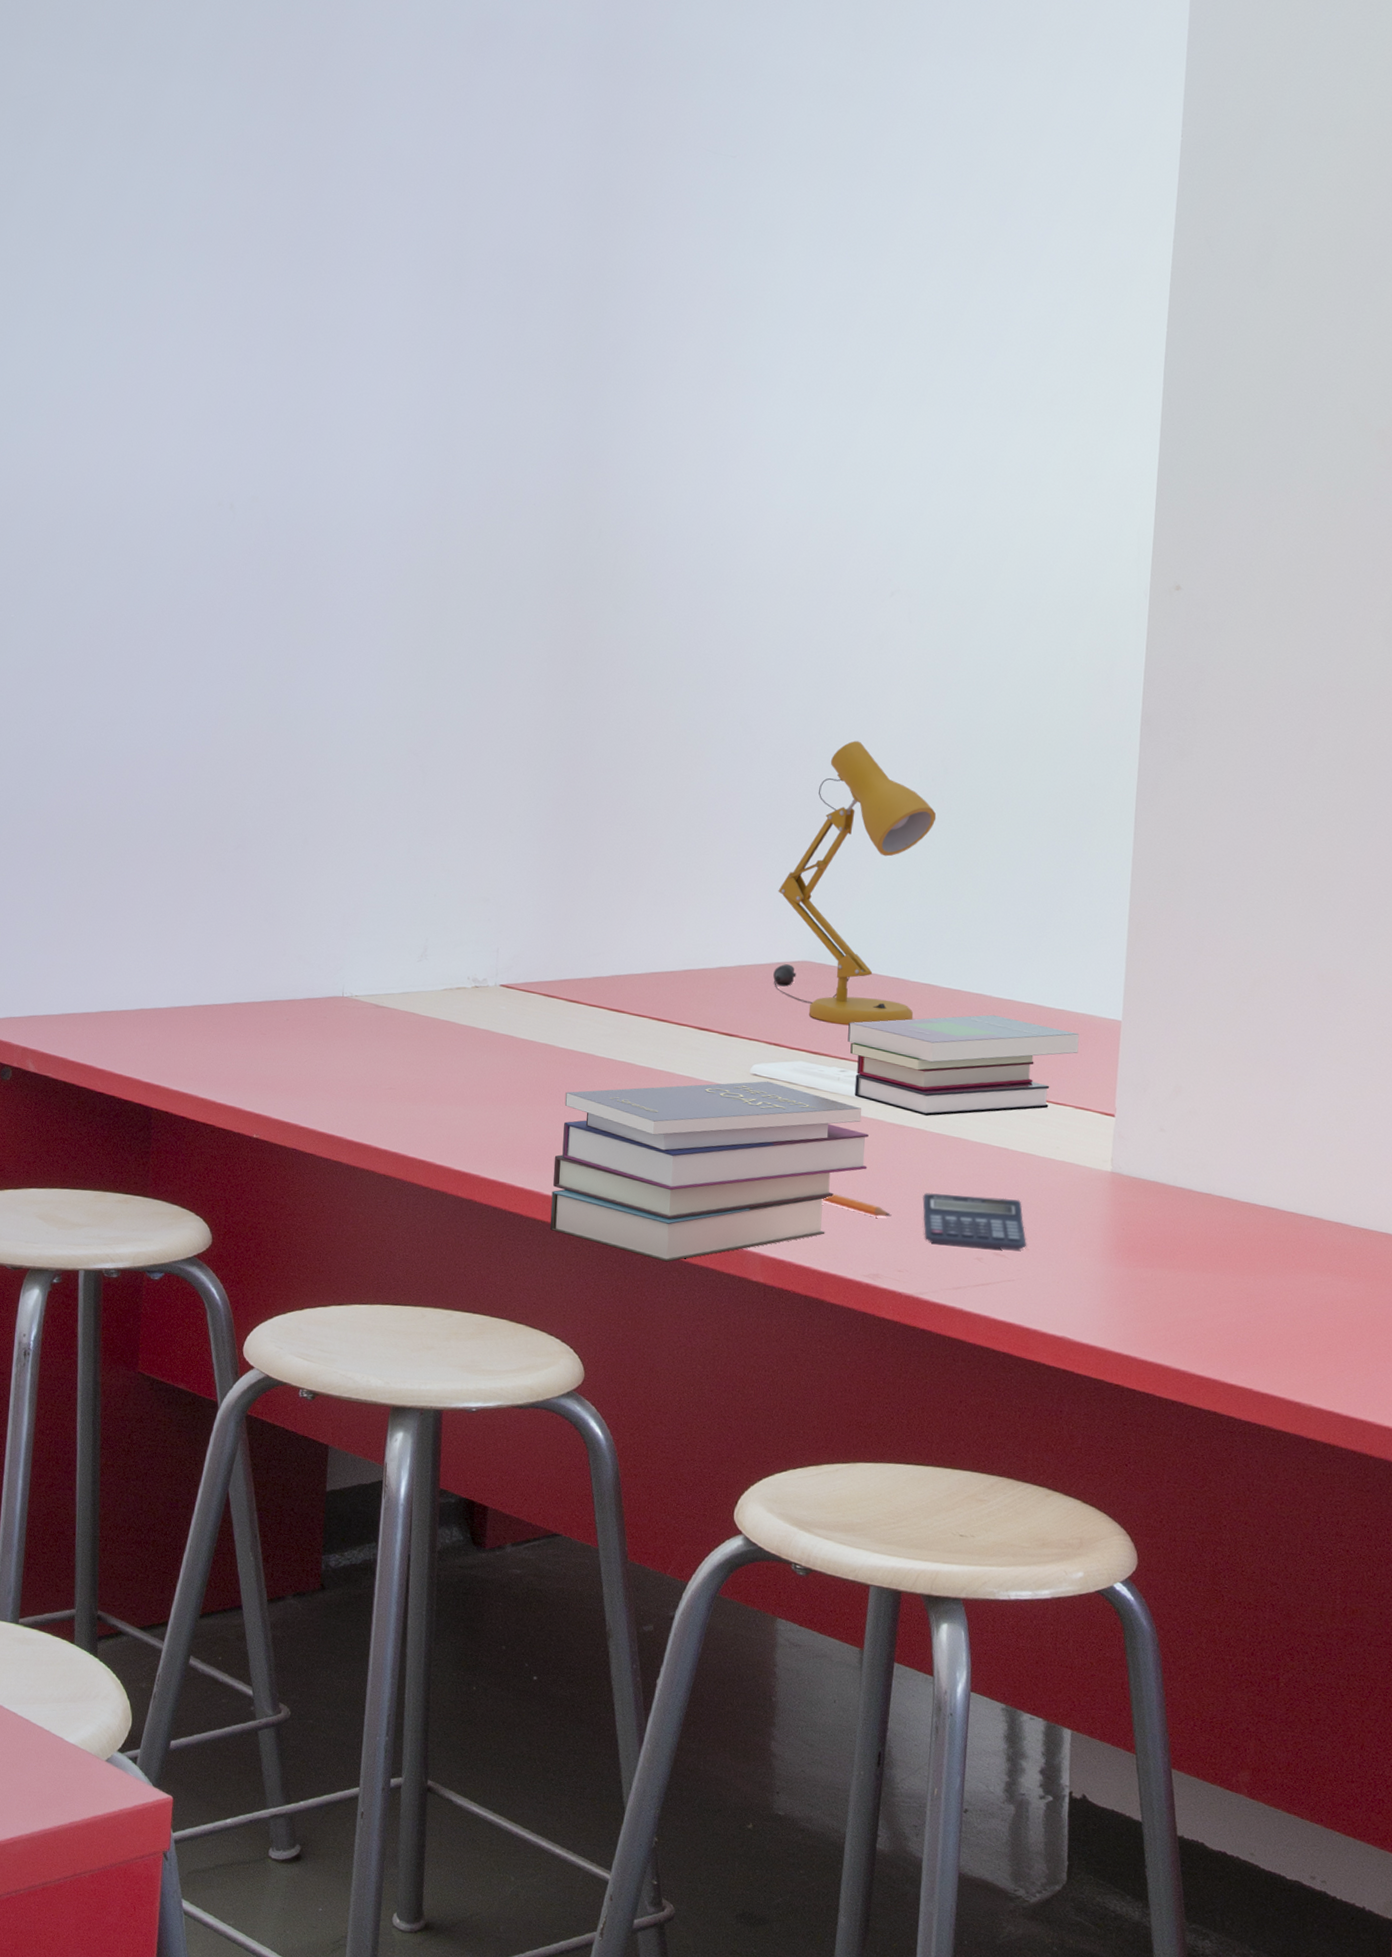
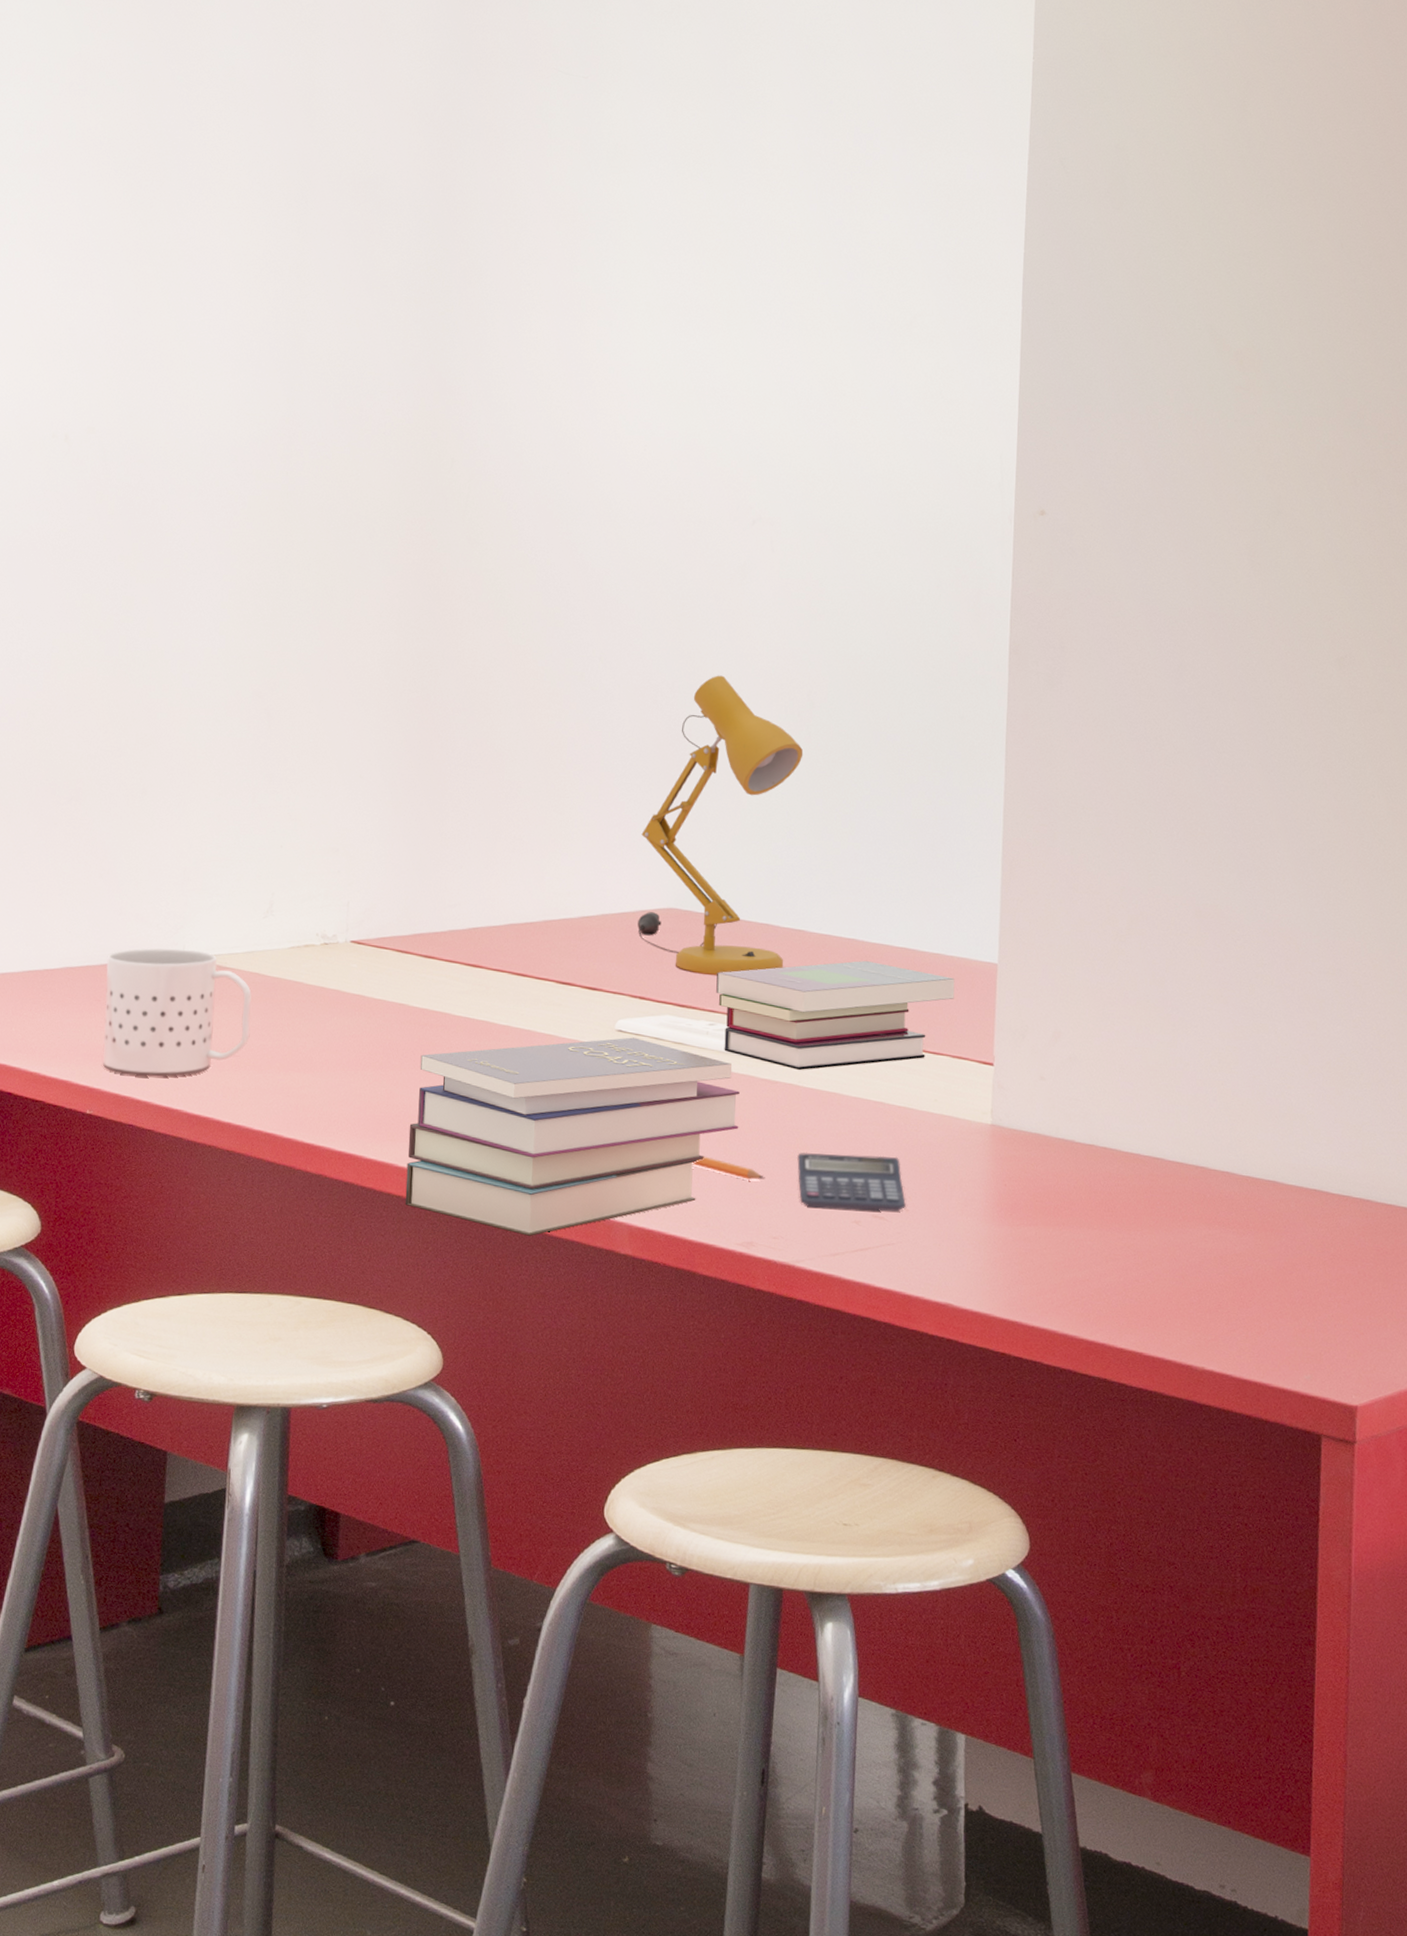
mug: none [268,987,407,1106] -> present [102,948,252,1077]

